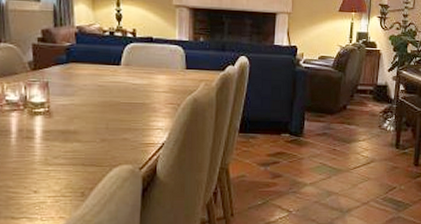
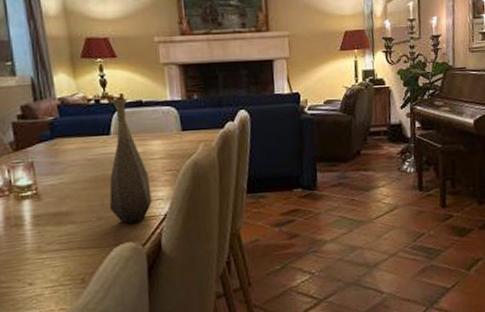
bottle: none [113,32,152,148] -> present [109,98,152,224]

